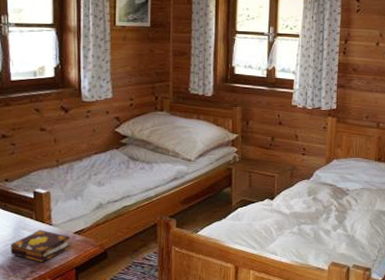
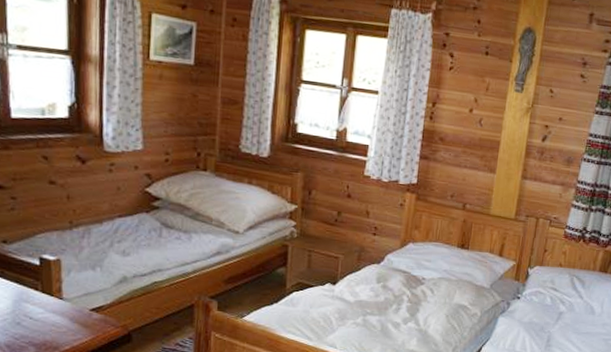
book: present [10,230,71,262] -> none [9,304,86,342]

